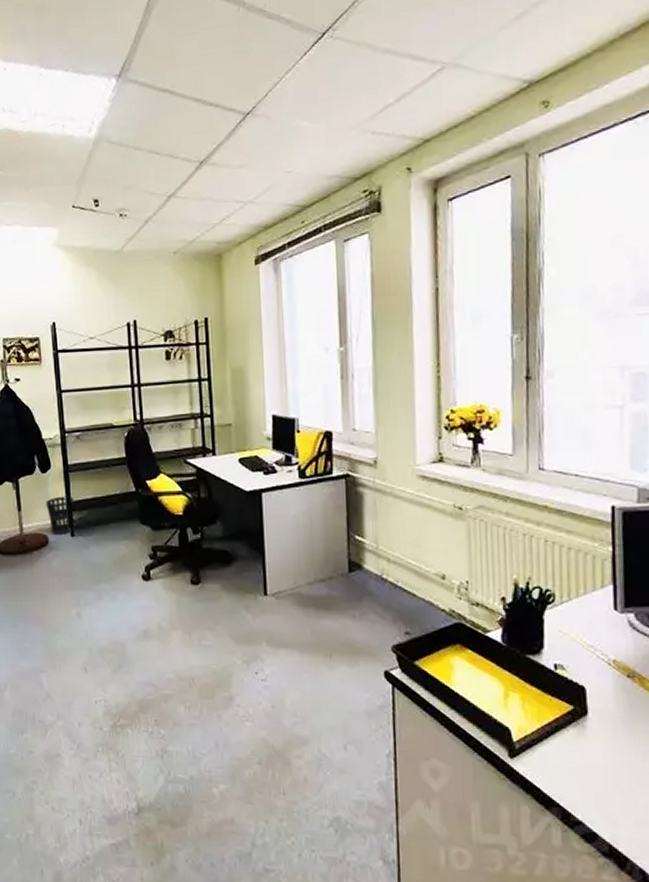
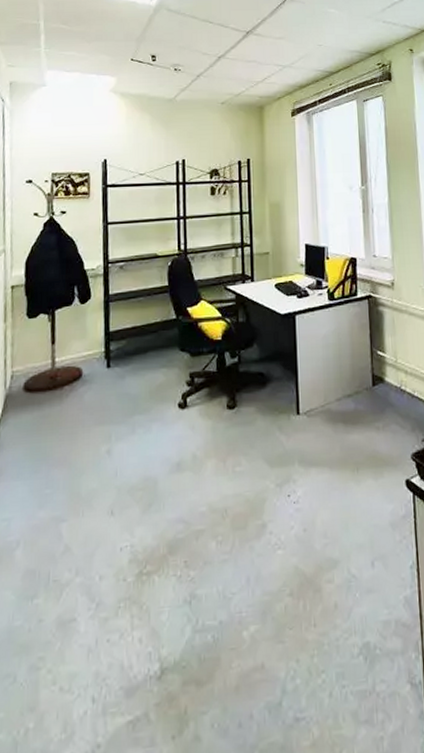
wastebasket: present [46,496,74,534] -> none [82,326,113,367]

